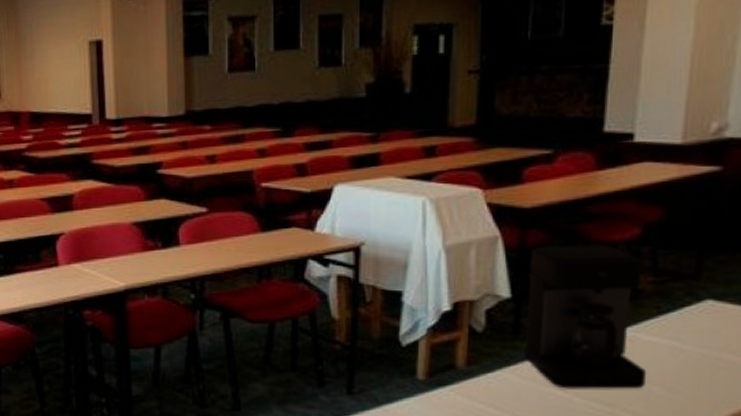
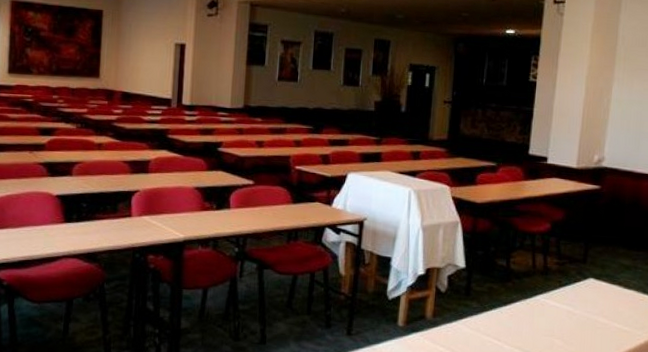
coffee maker: present [524,244,647,389] -> none [472,231,552,341]

